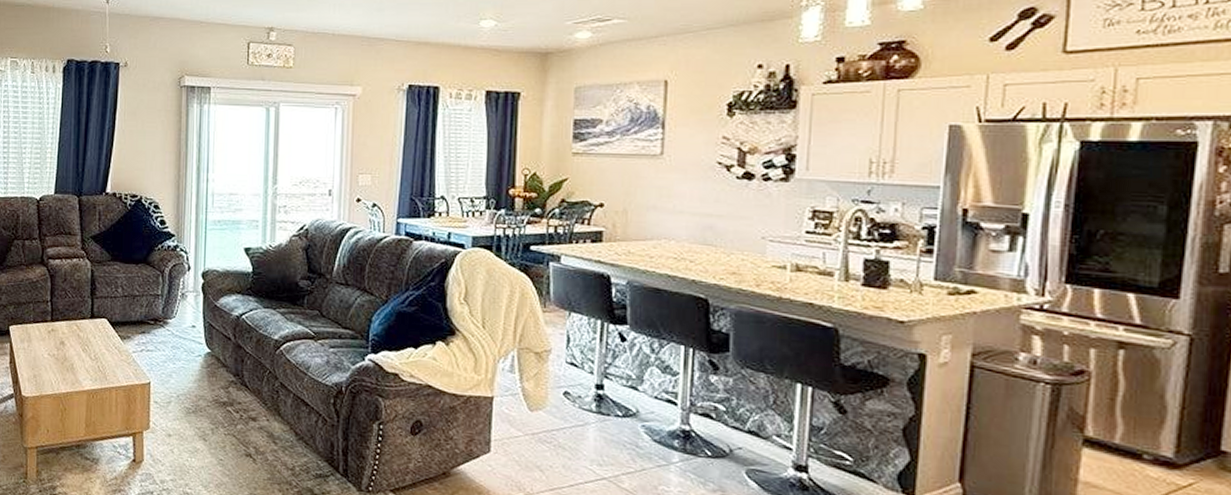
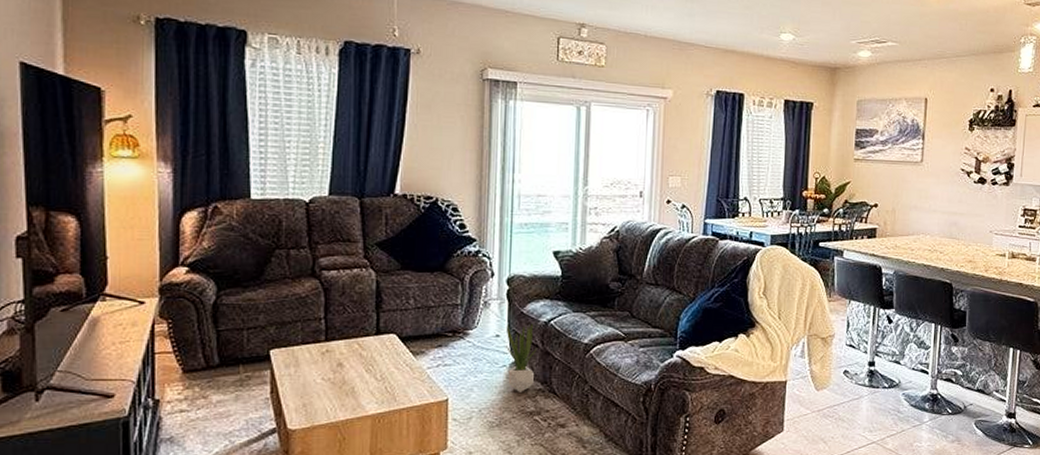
potted plant: none [201,316,230,383] -> present [506,323,538,392]

